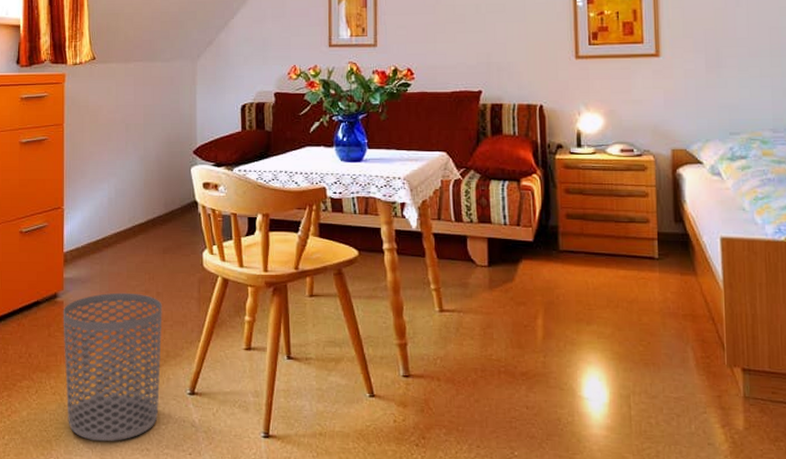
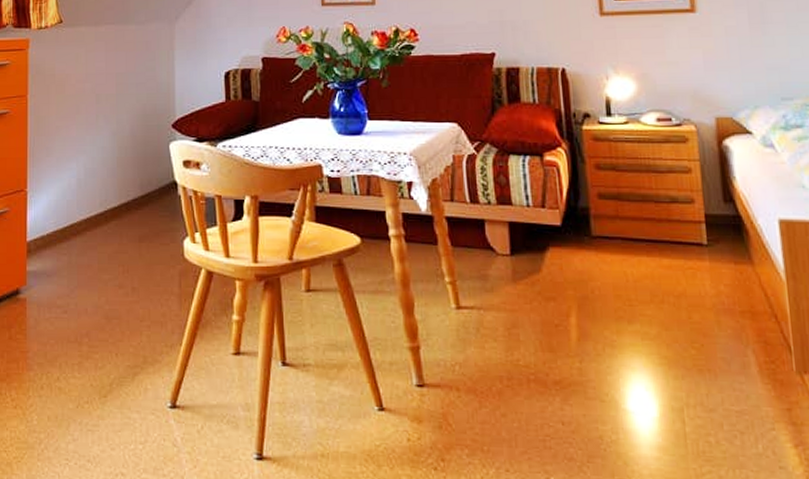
waste bin: present [63,292,162,442] -> none [25,288,139,465]

